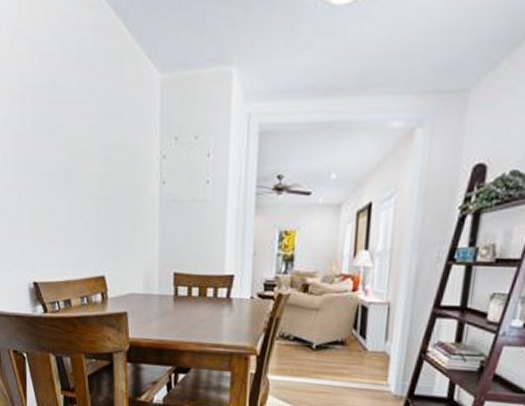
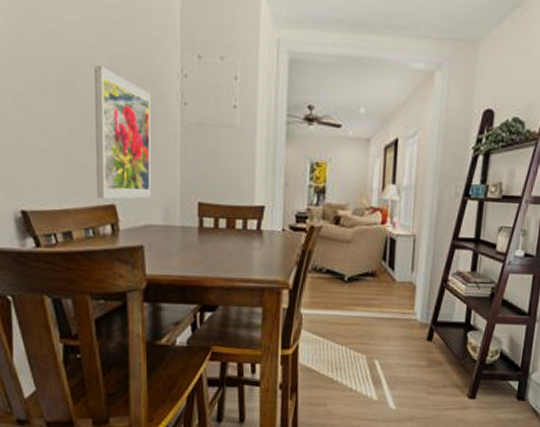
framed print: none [89,155,134,271] -> present [95,66,151,199]

